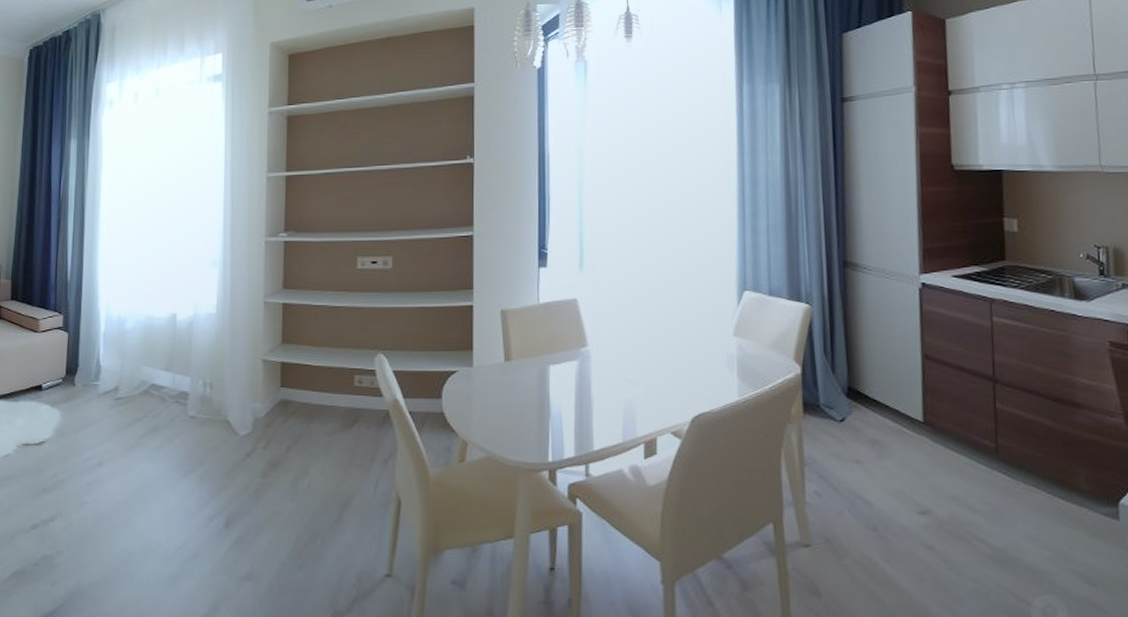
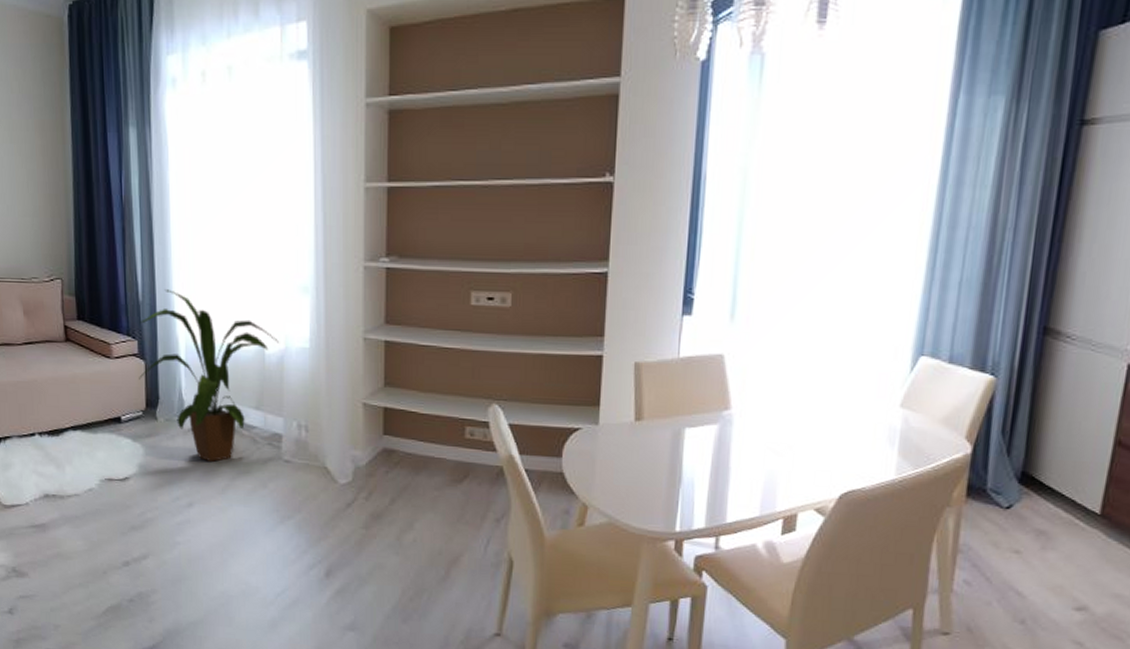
house plant: none [62,269,189,421] -> present [139,289,278,462]

